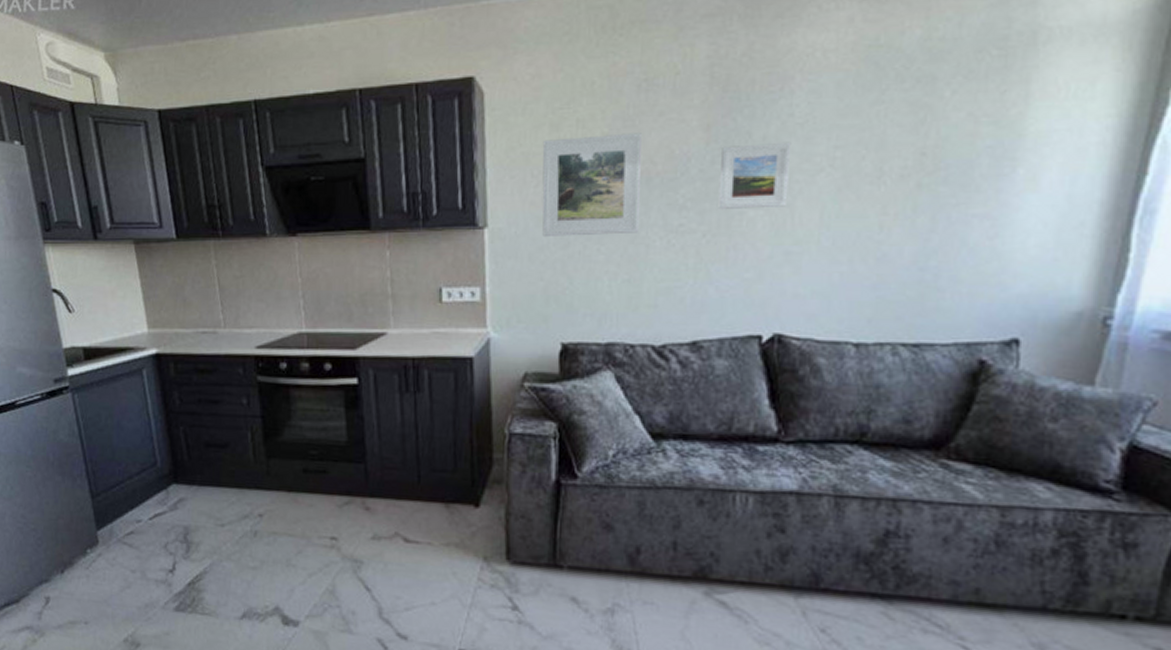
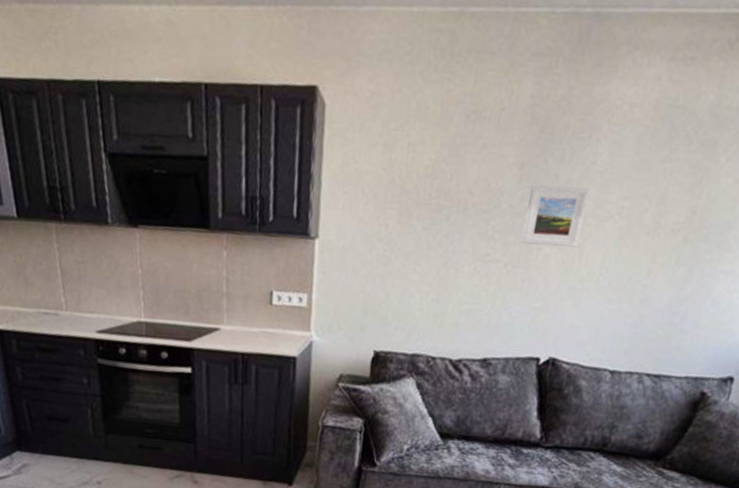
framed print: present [542,133,643,236] -> none [367,159,466,258]

